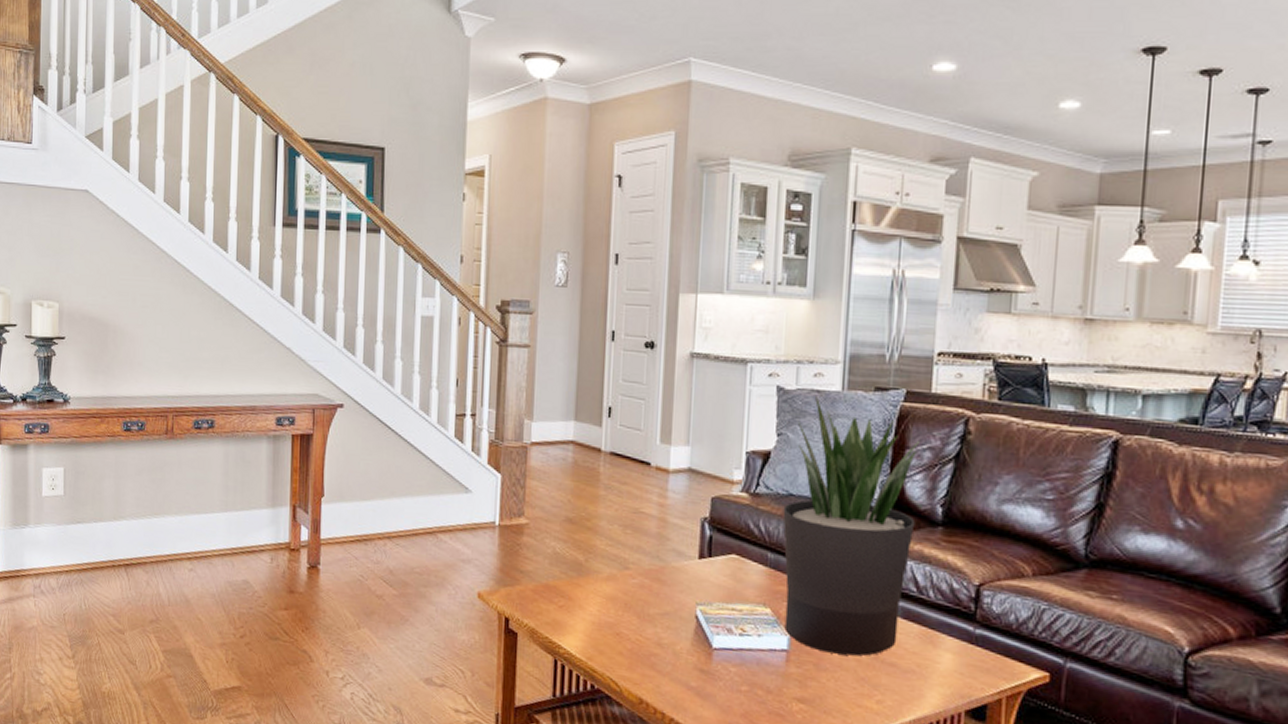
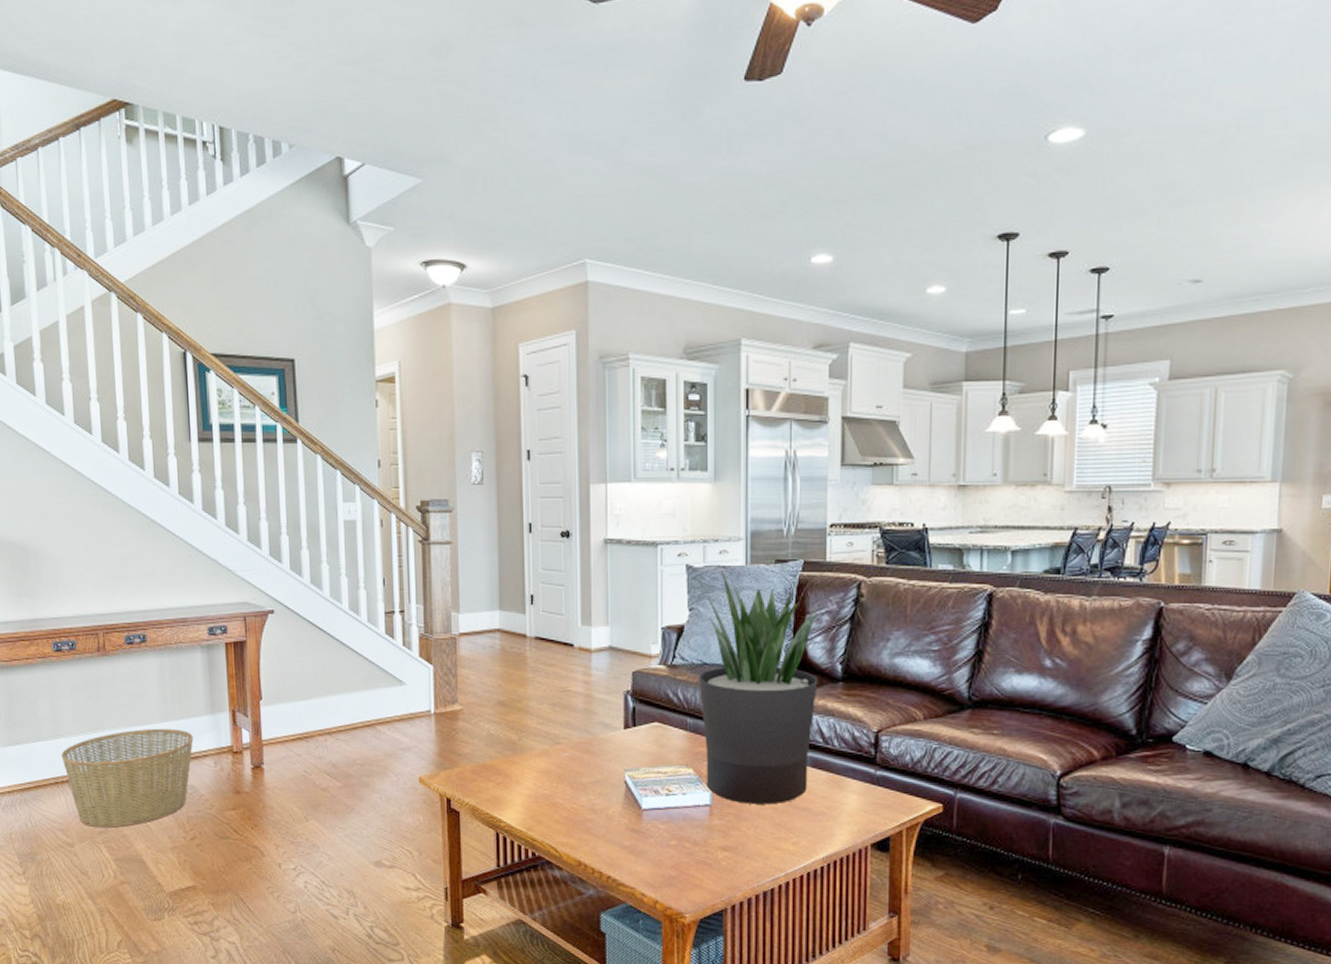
basket: none [121,517,252,618] -> present [61,728,194,828]

